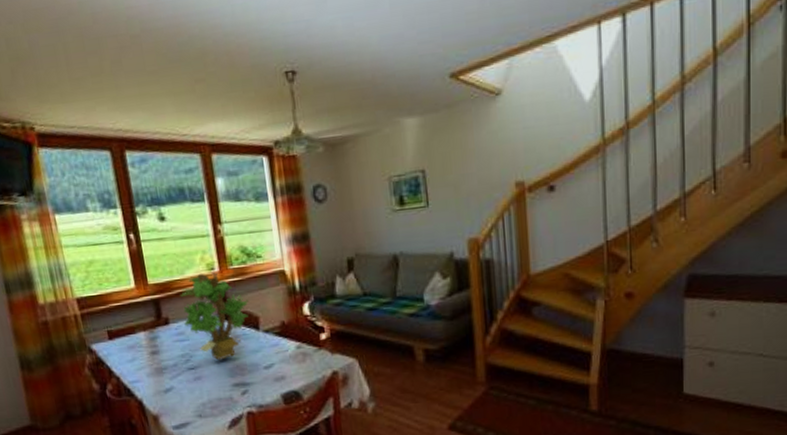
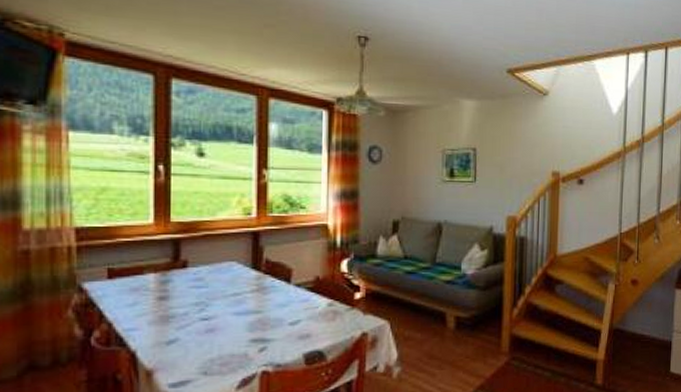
flower bouquet: present [180,273,249,361] -> none [205,216,284,312]

